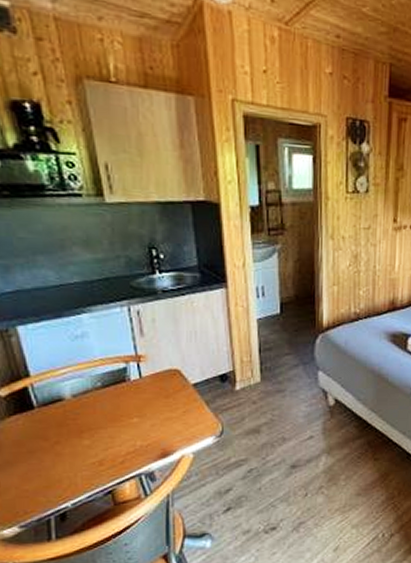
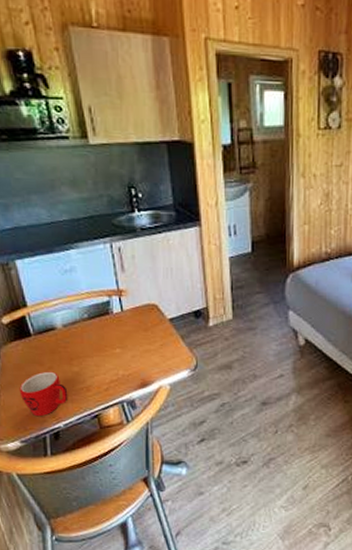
mug: none [18,446,78,498] -> present [19,371,68,417]

